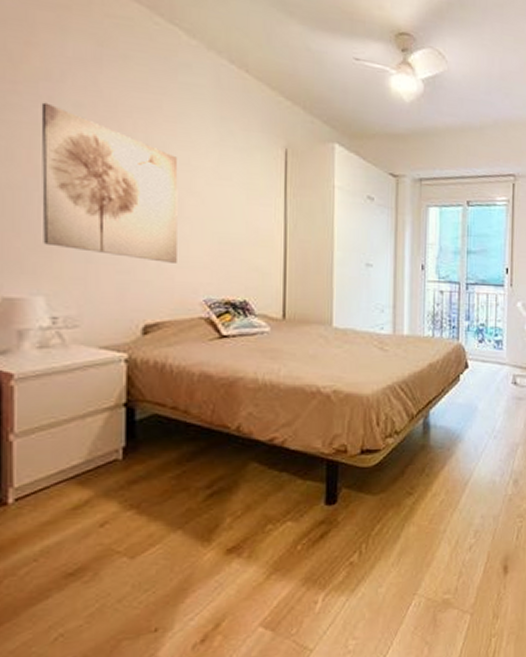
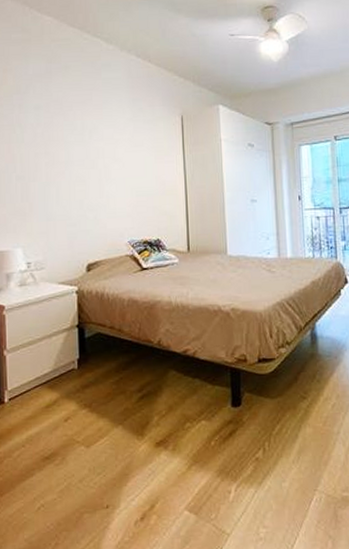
wall art: present [41,102,178,263] -> none [15,109,108,215]

